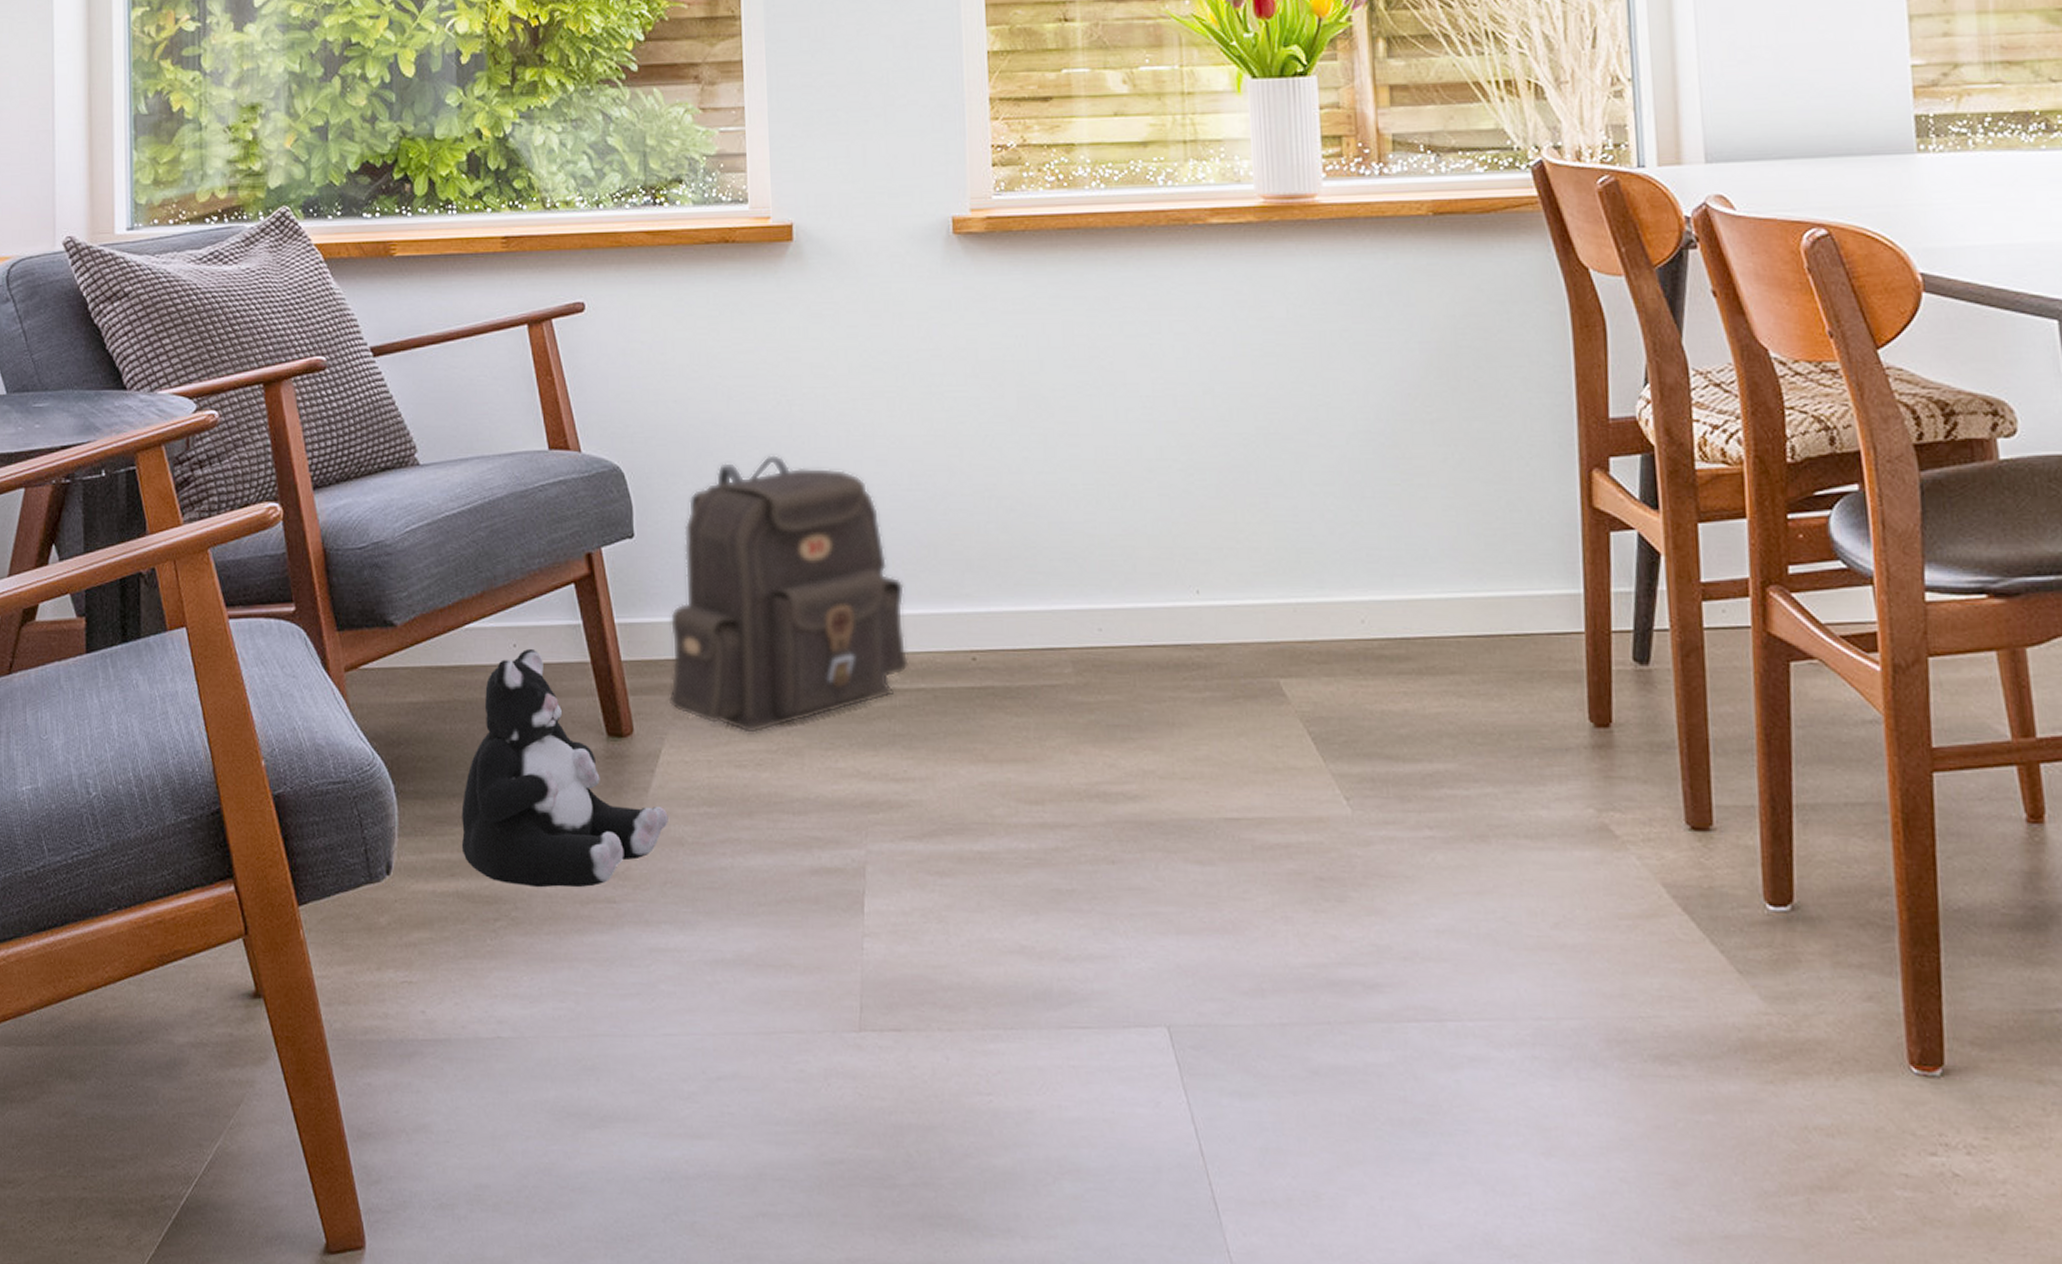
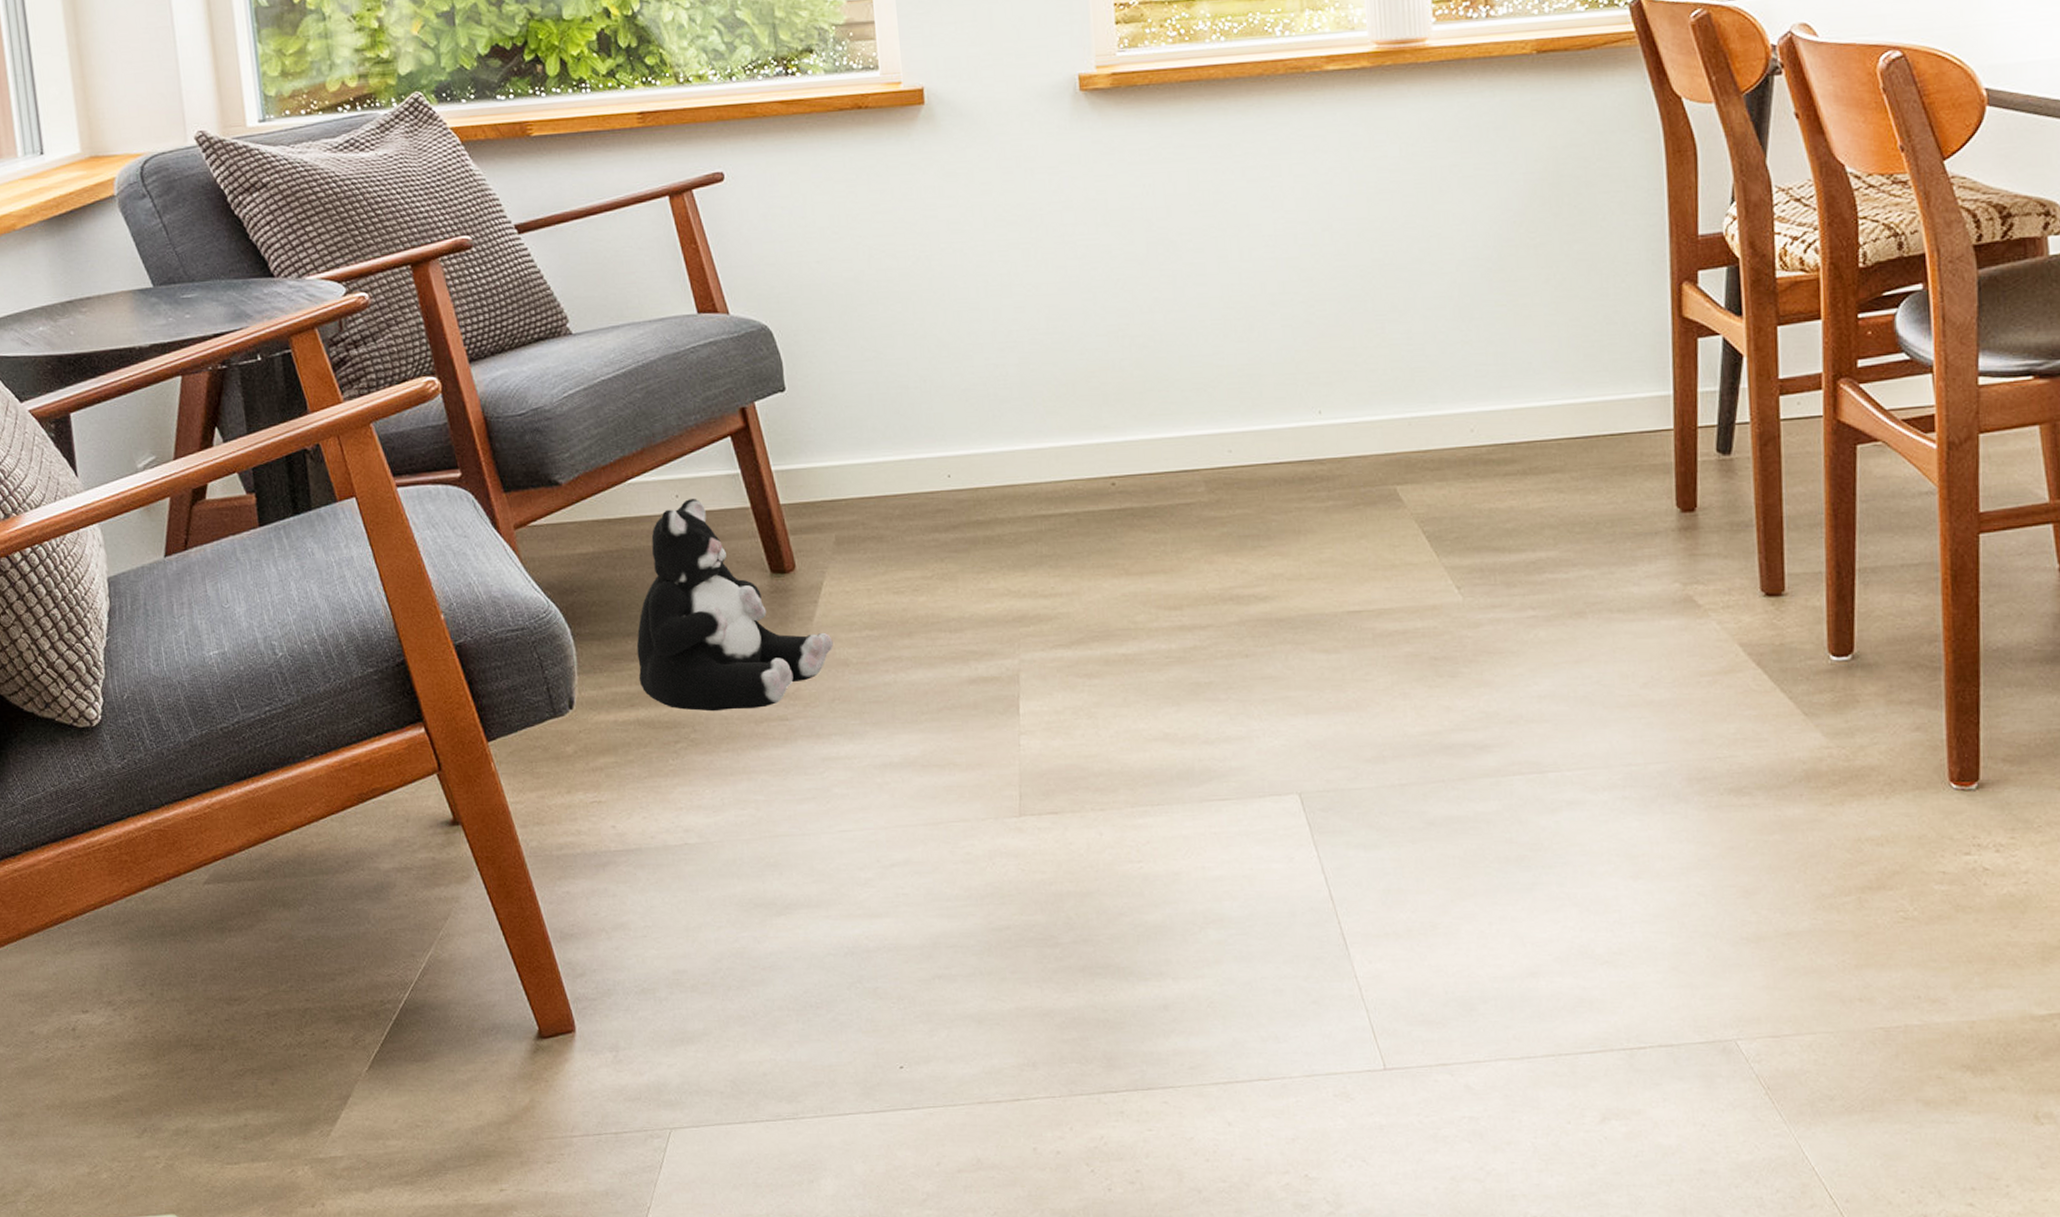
backpack: present [668,454,909,733] -> none [824,306,1053,563]

